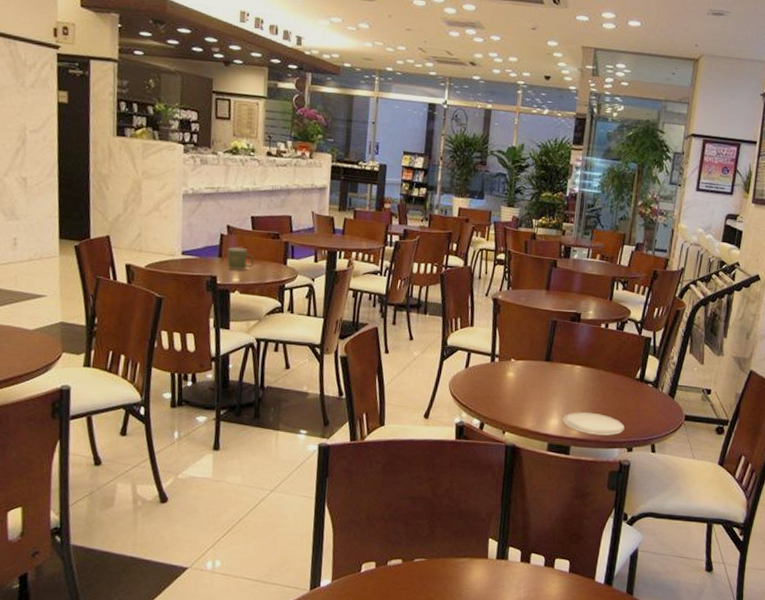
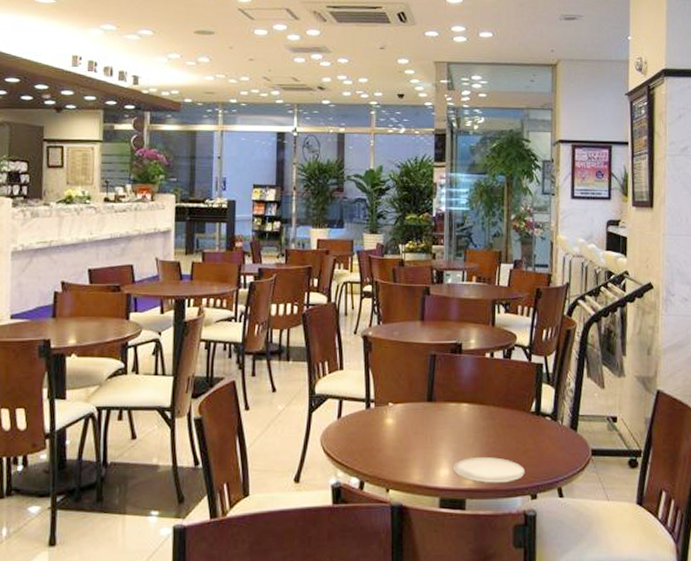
mug: present [227,246,254,270] -> none [61,304,92,330]

